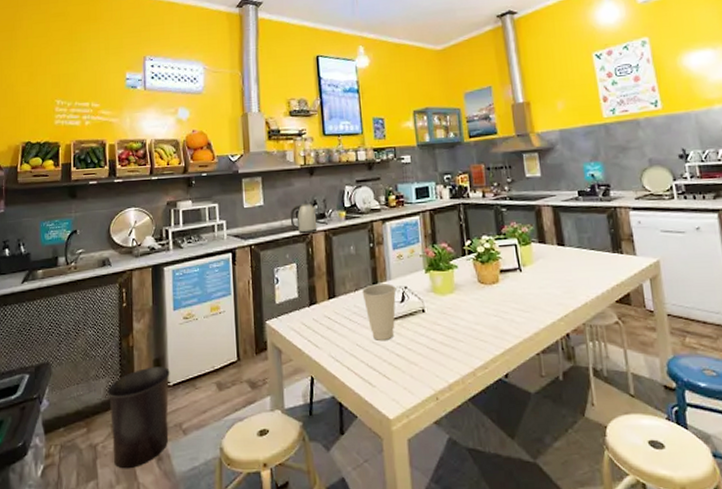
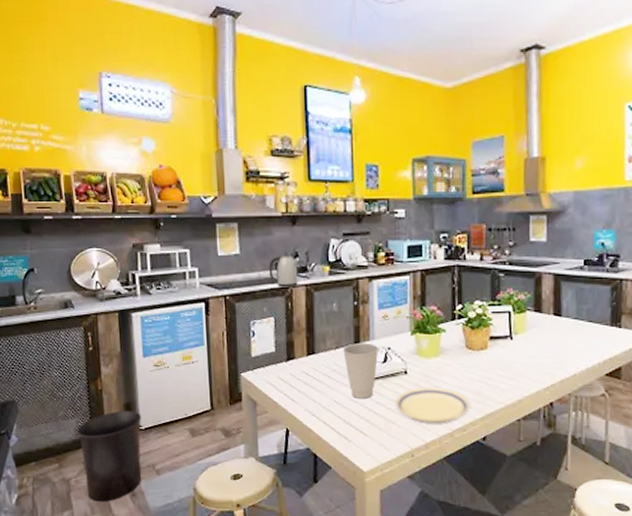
plate: none [415,324,489,363] -> present [395,386,470,424]

